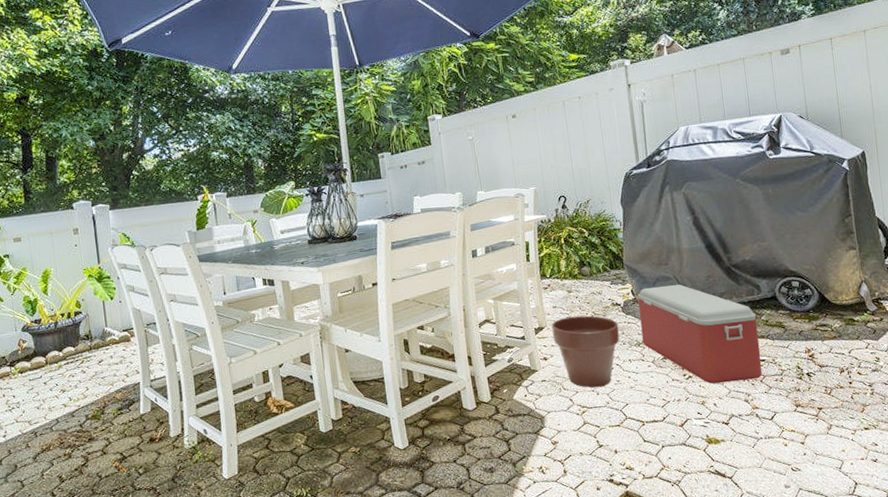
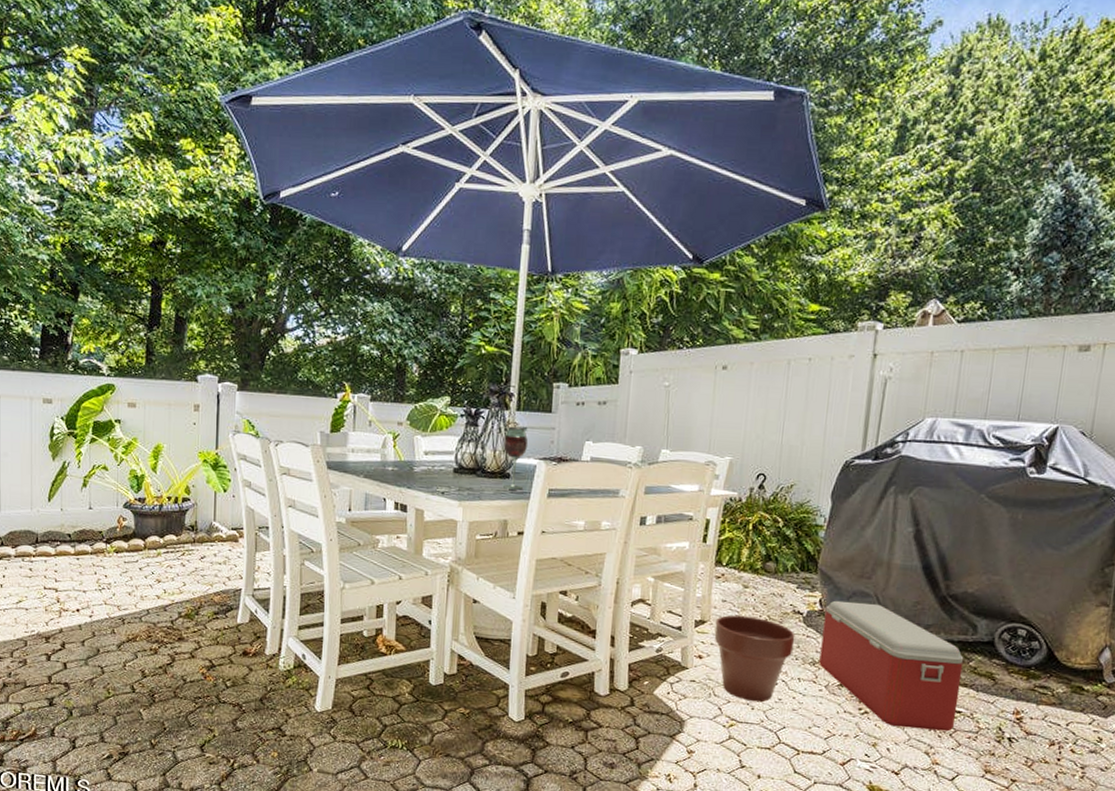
wineglass: none [346,195,370,249] -> present [503,426,528,490]

